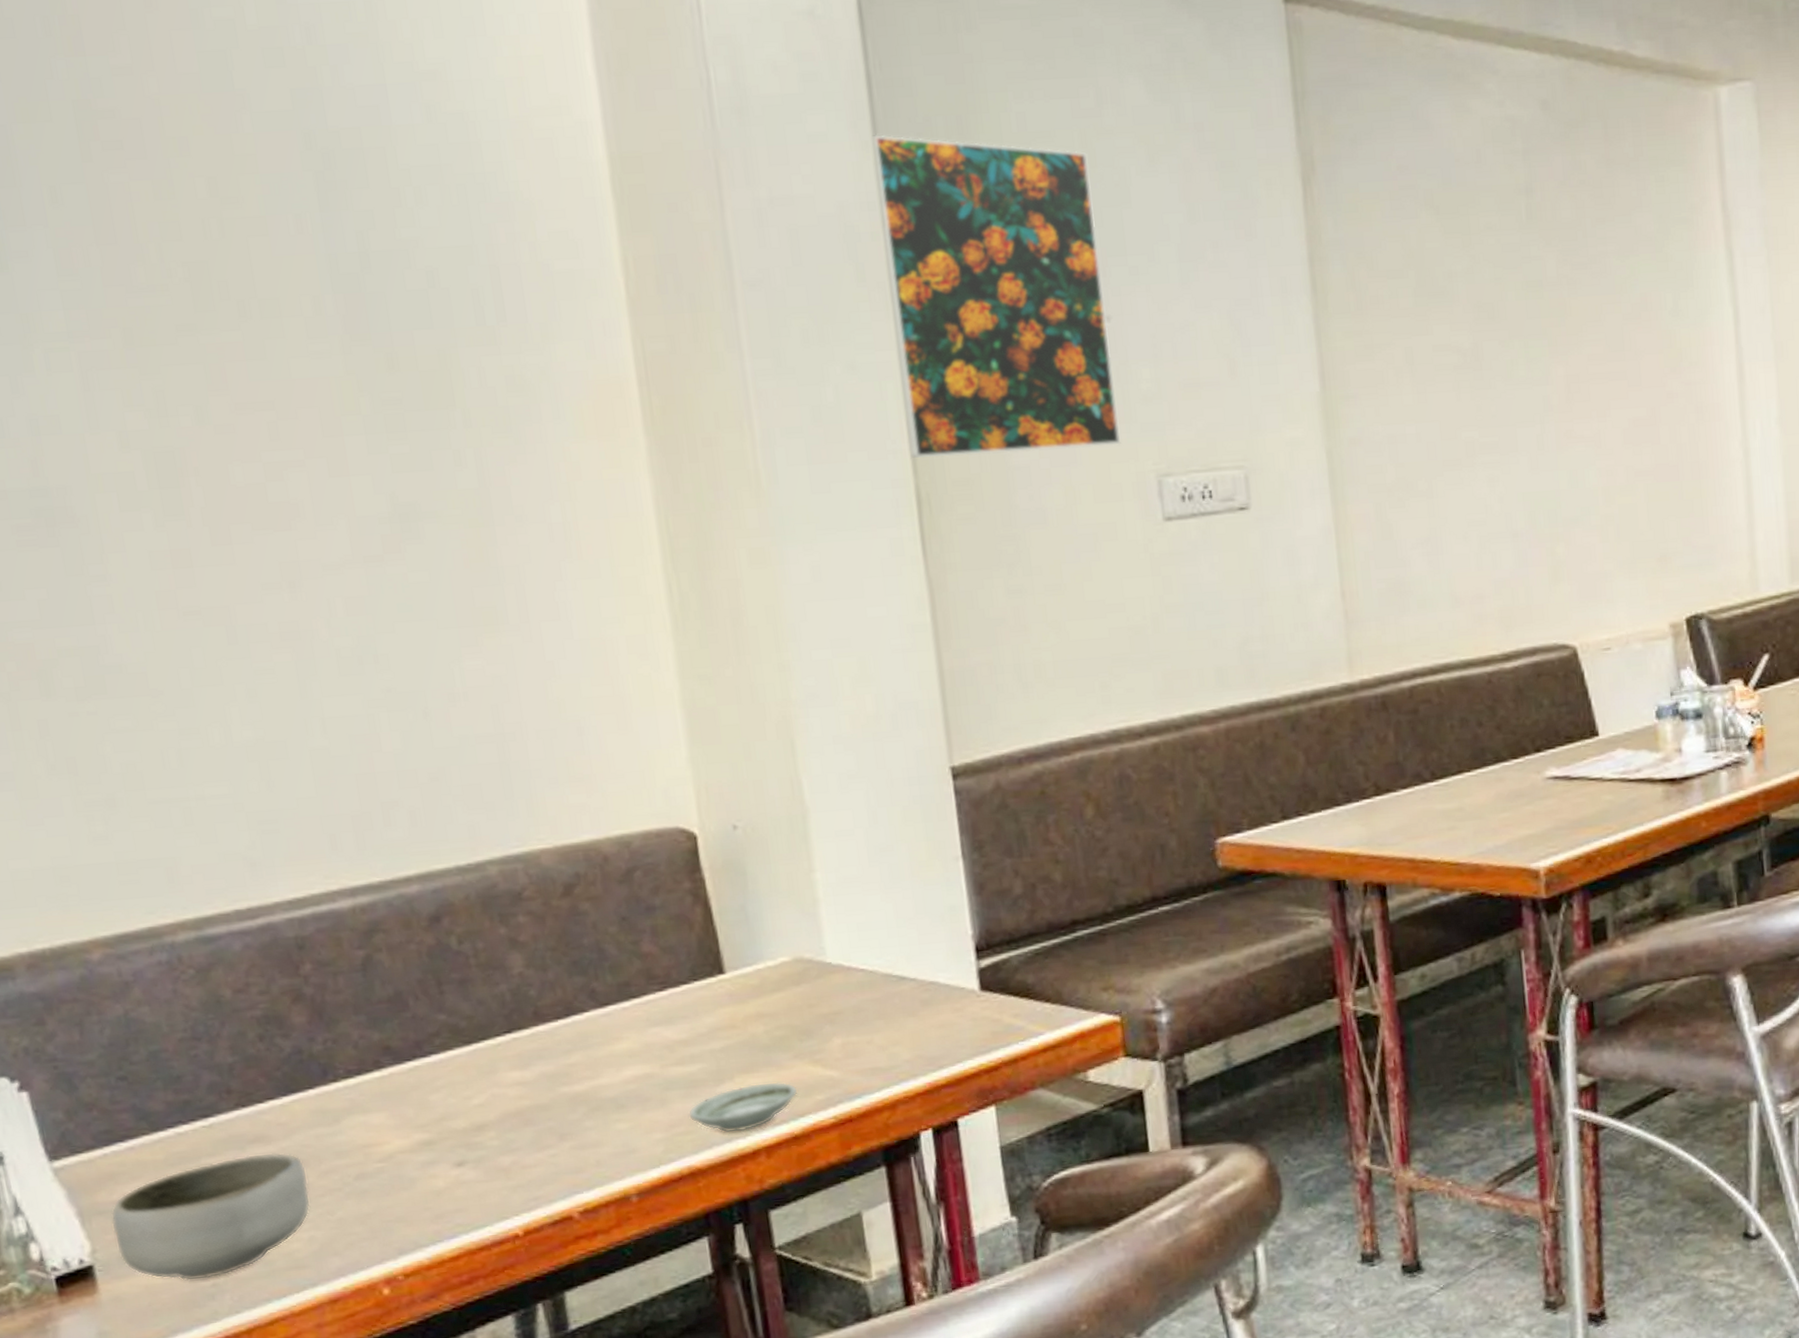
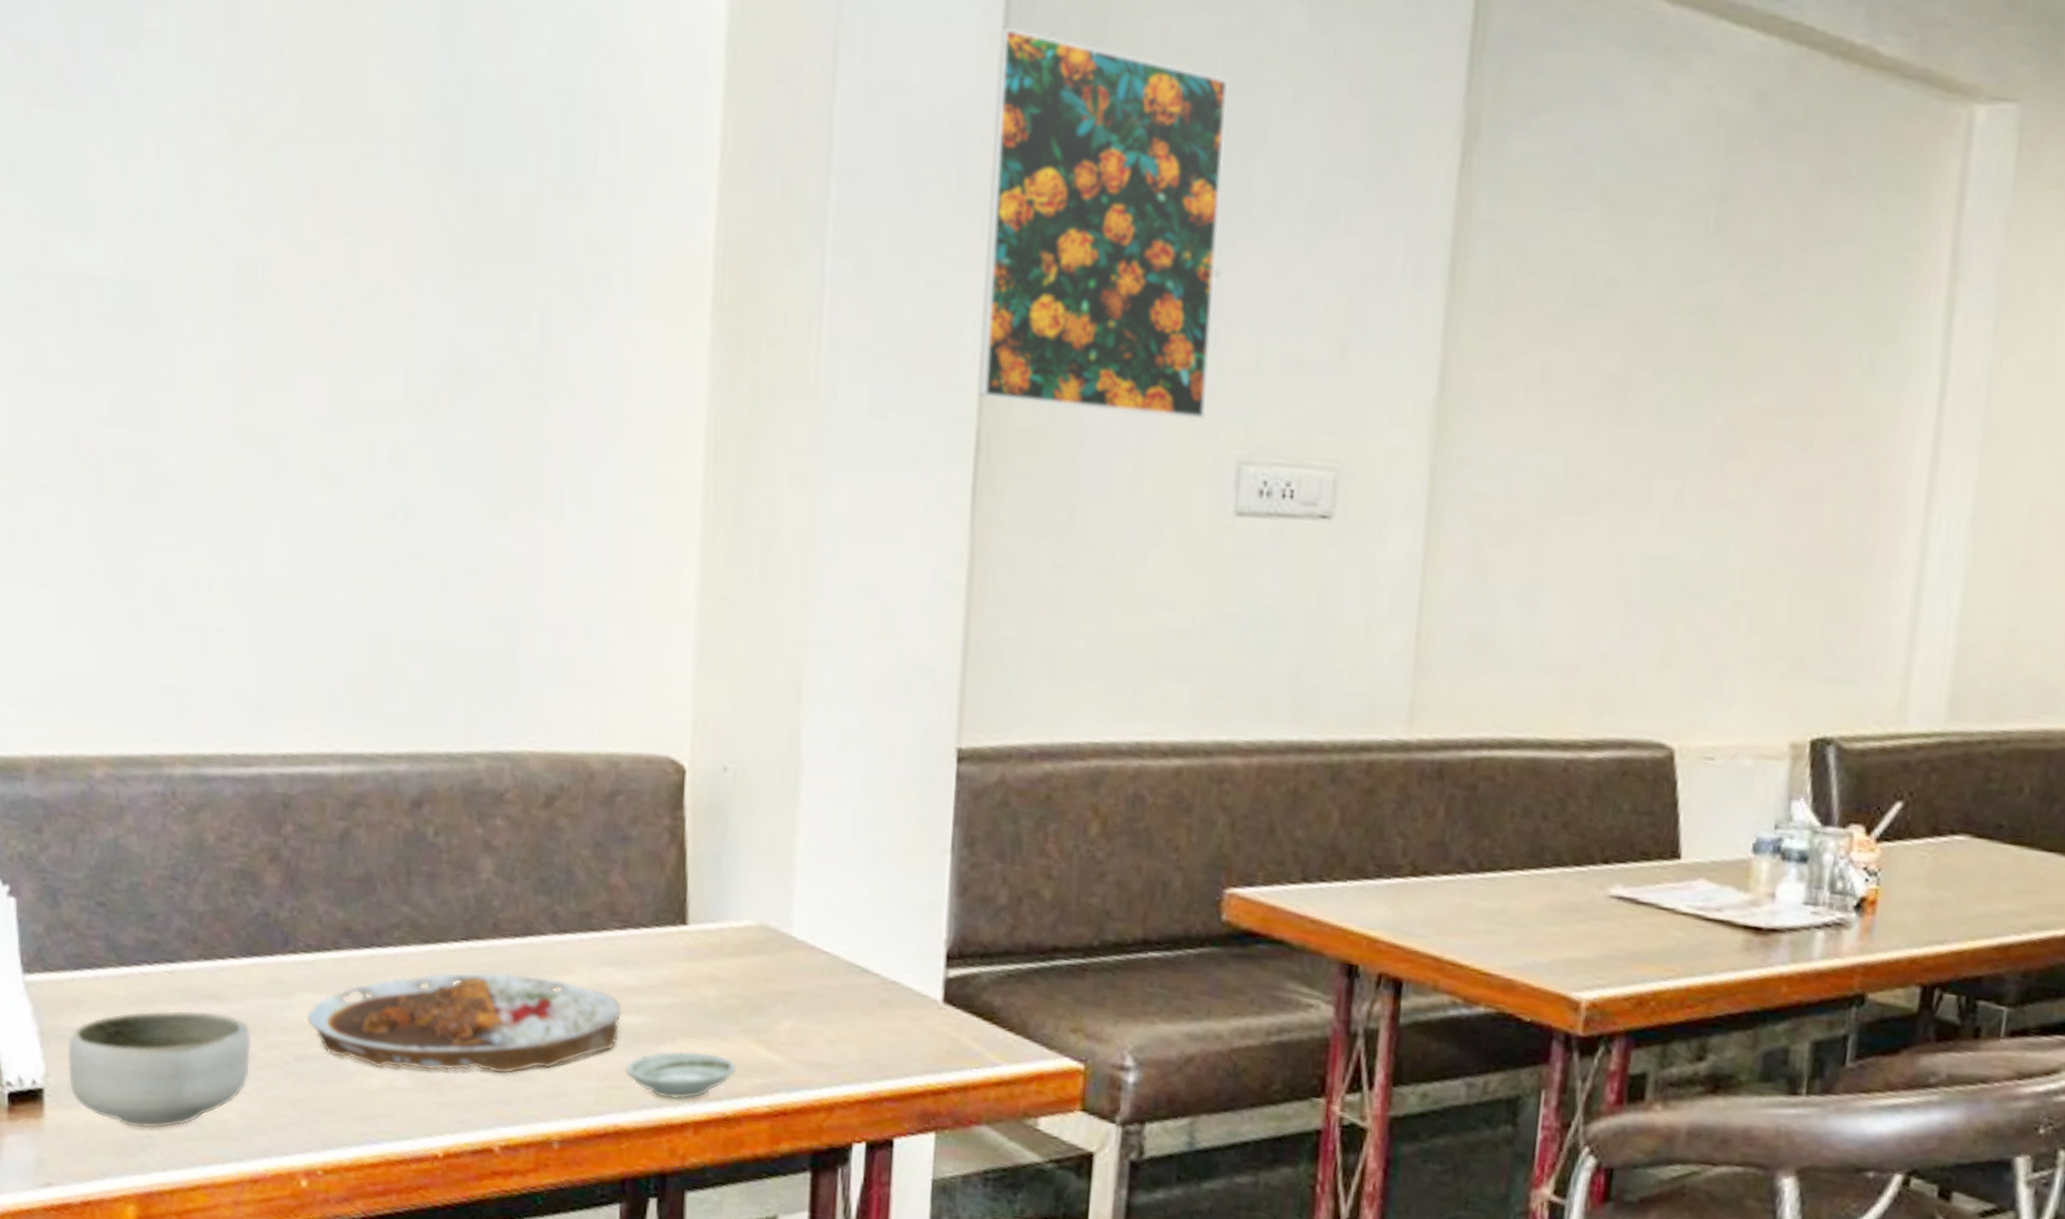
plate: none [359,1048,678,1169] -> present [307,972,622,1075]

